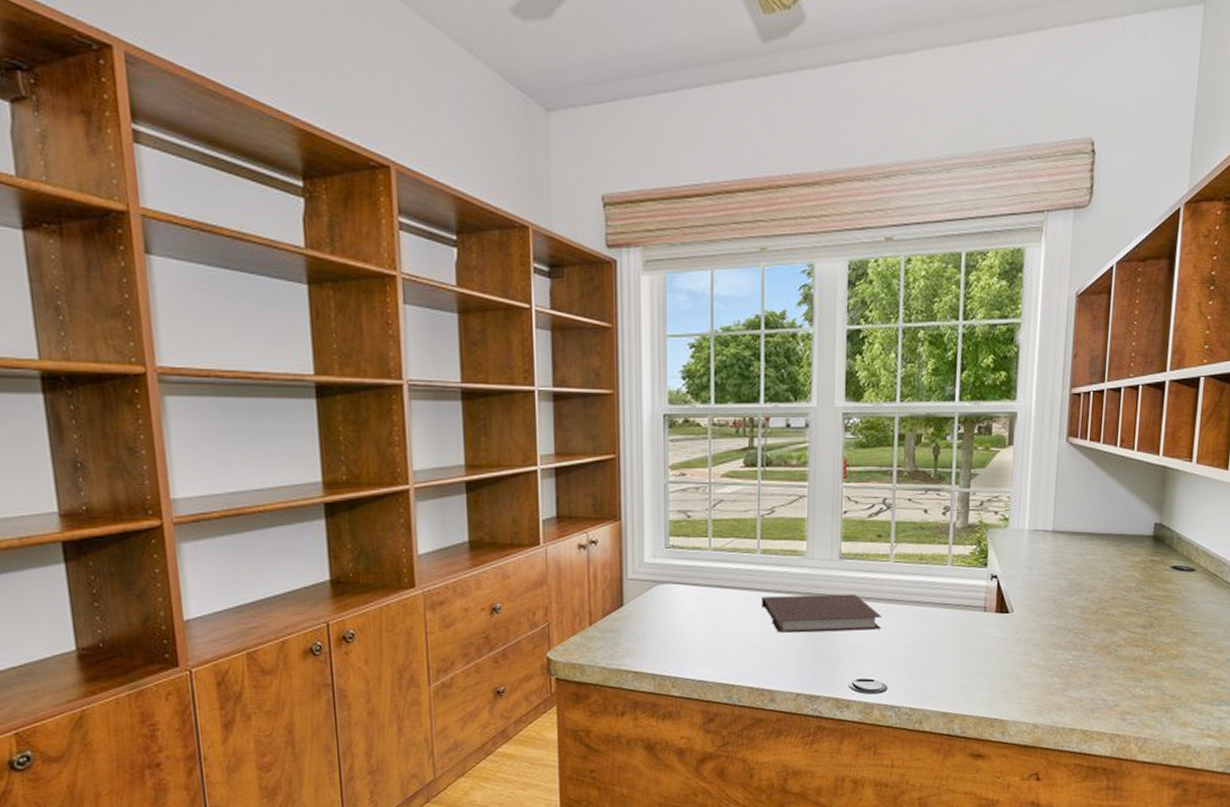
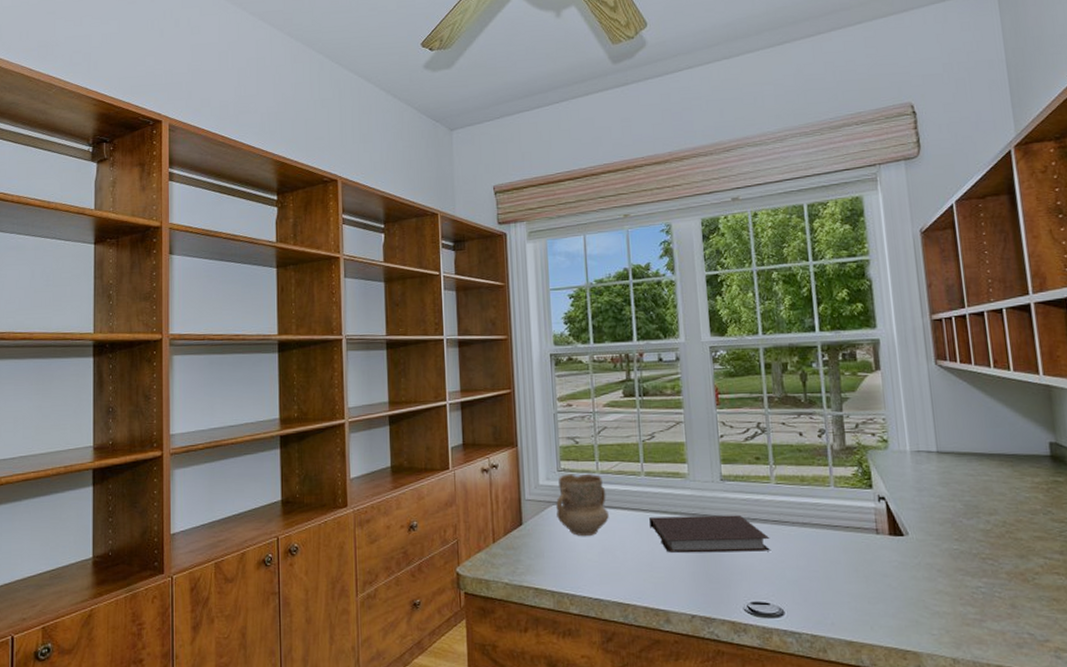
mug: none [662,550,719,618] -> present [556,473,609,537]

